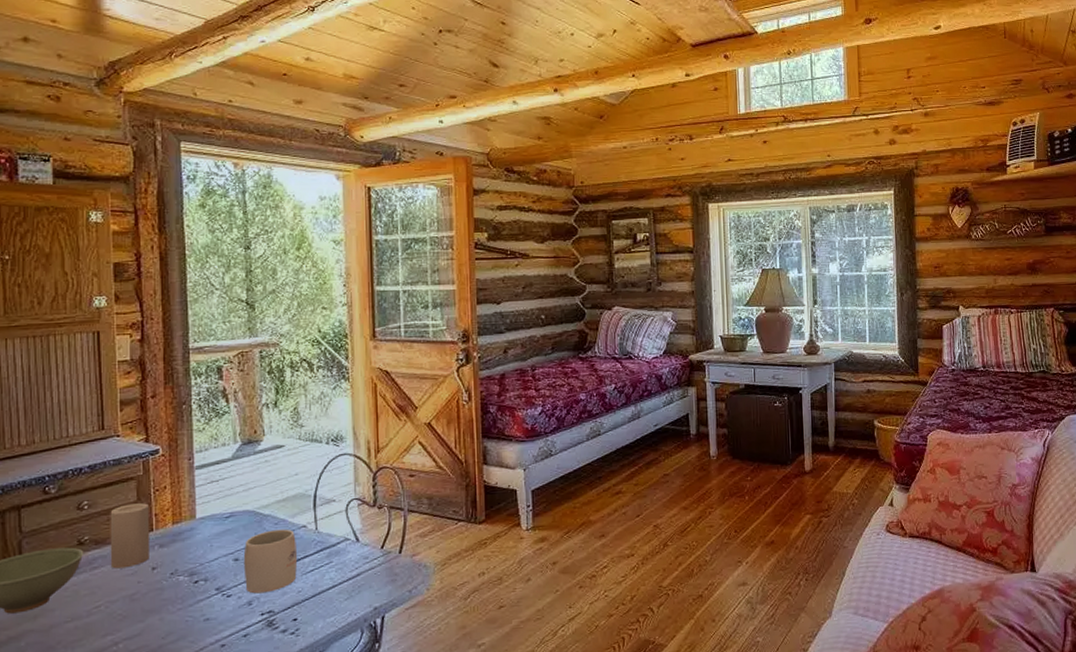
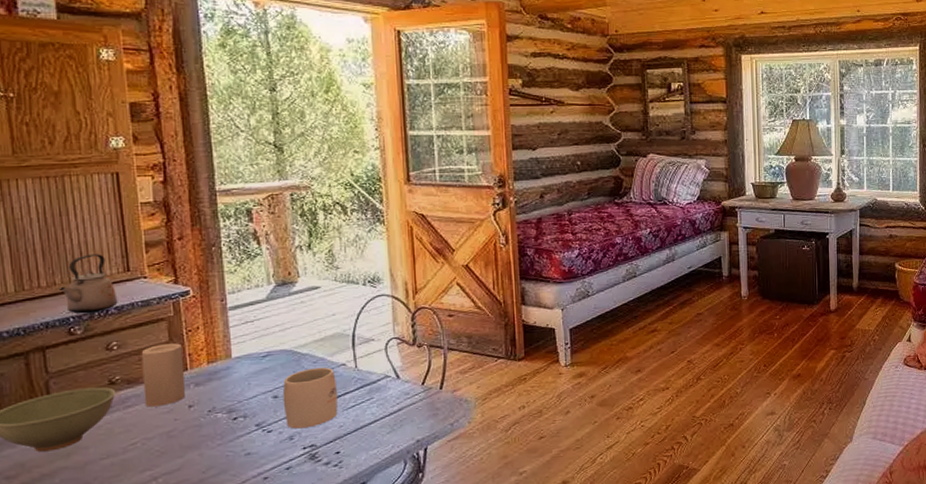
kettle: none [38,412,91,473] -> present [60,254,118,314]

